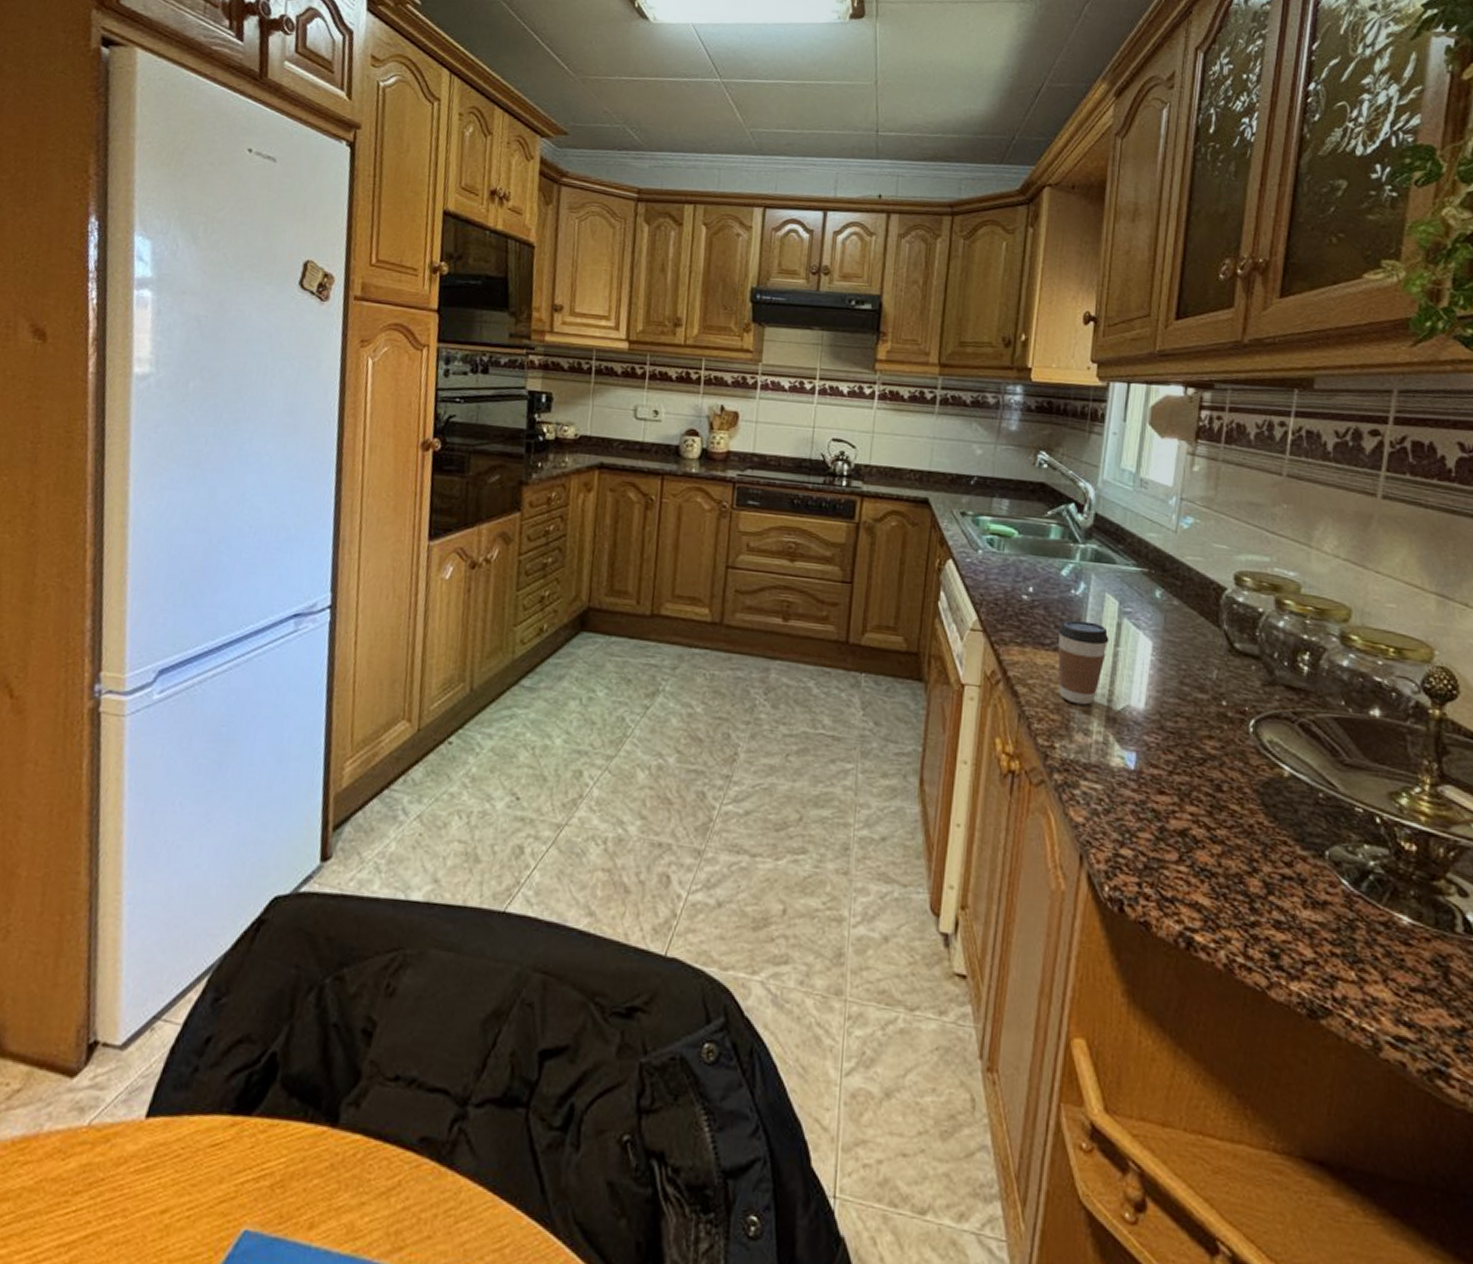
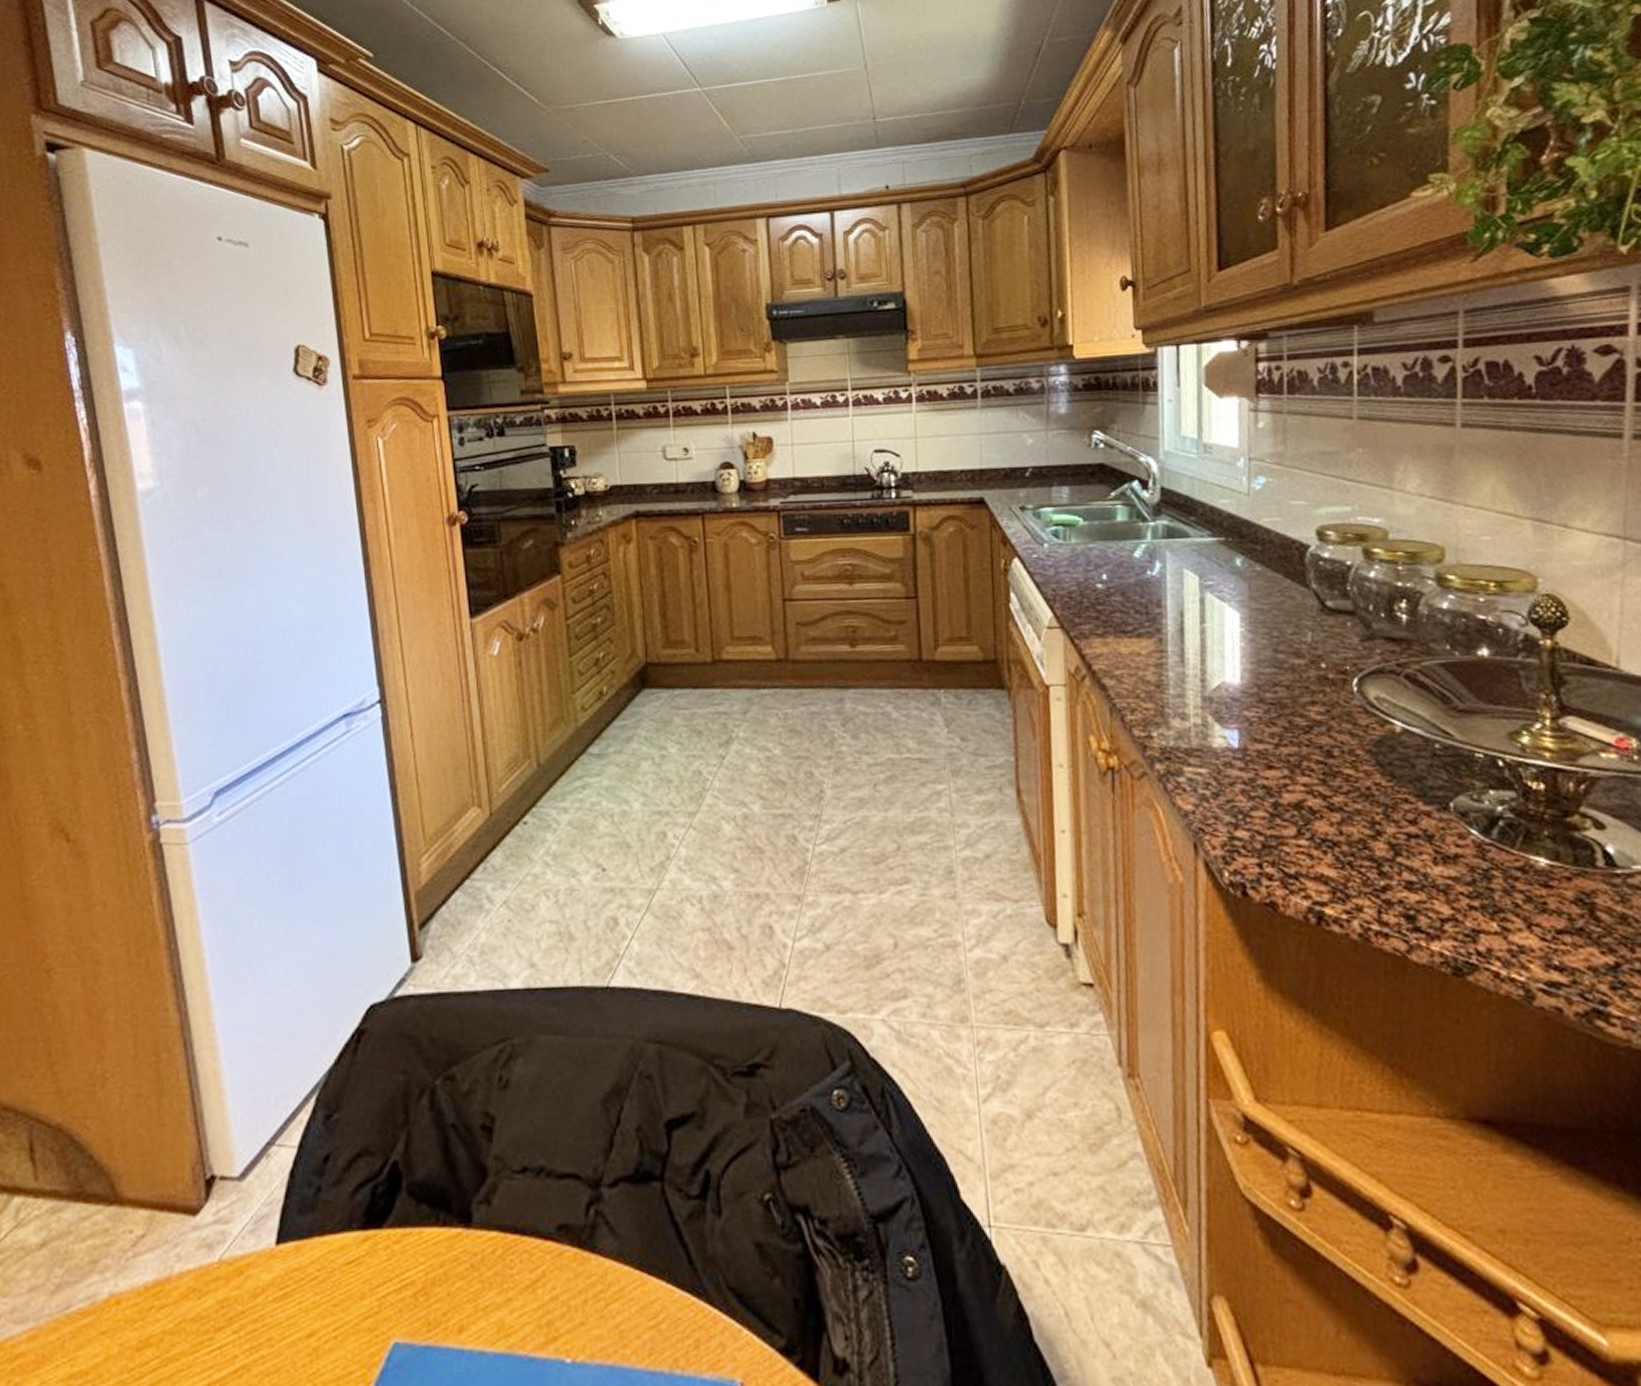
coffee cup: present [1057,620,1109,705] -> none [1138,601,1194,689]

